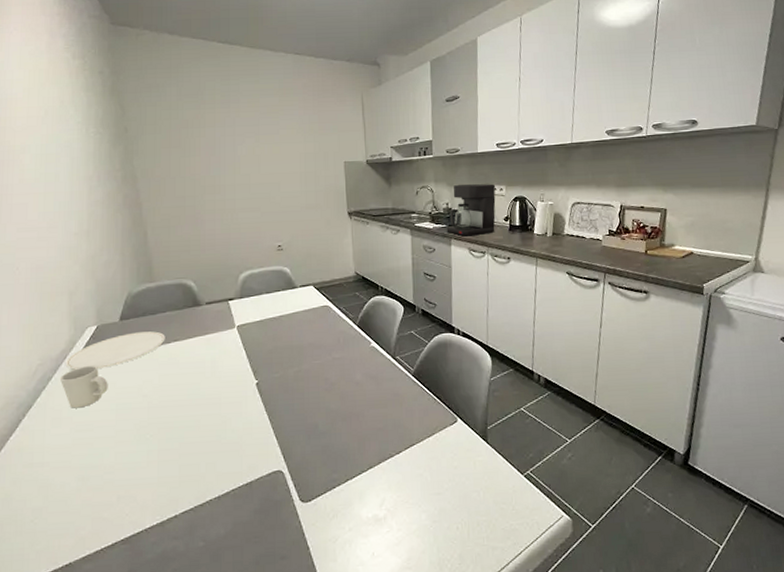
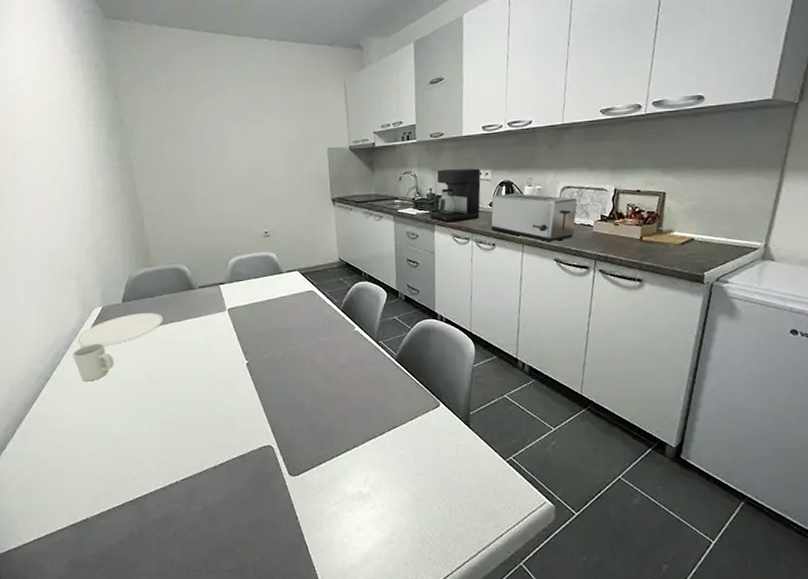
toaster: none [505,208,587,256] -> present [490,193,578,243]

